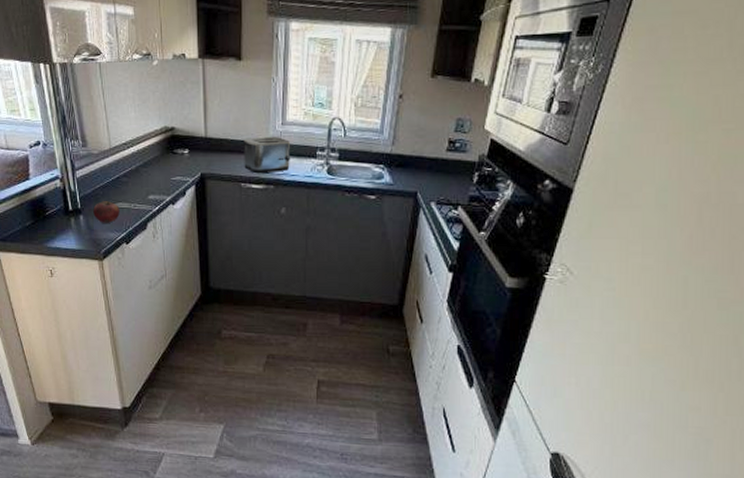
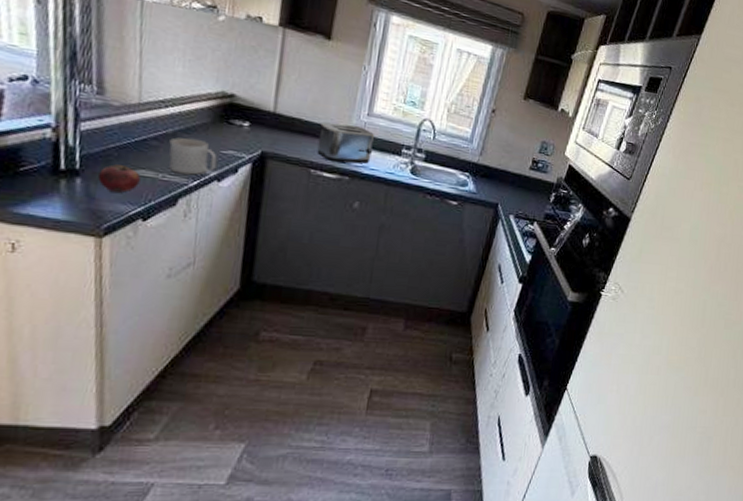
mug: none [135,171,170,202] -> present [168,137,217,175]

